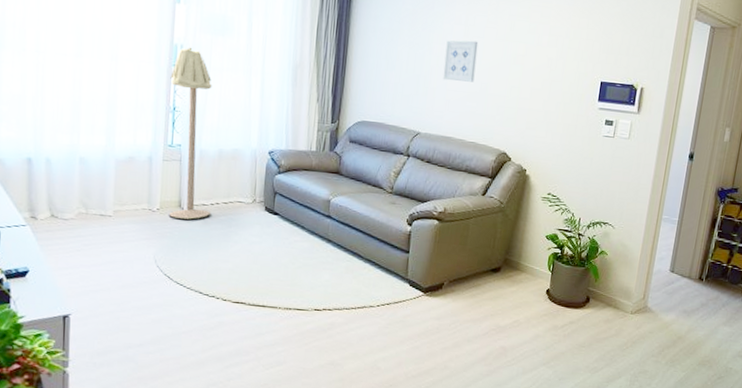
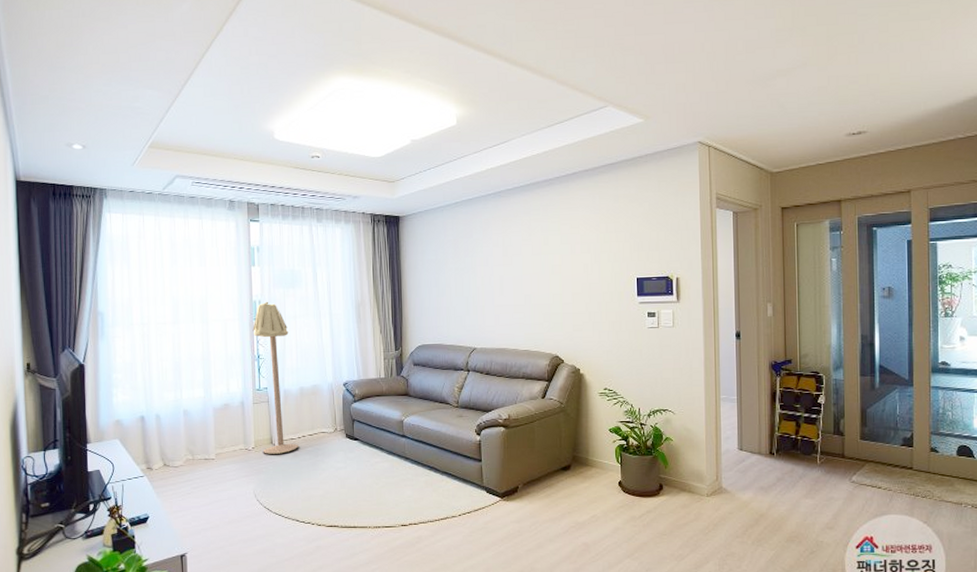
wall art: present [442,40,479,82] -> none [488,258,518,298]

